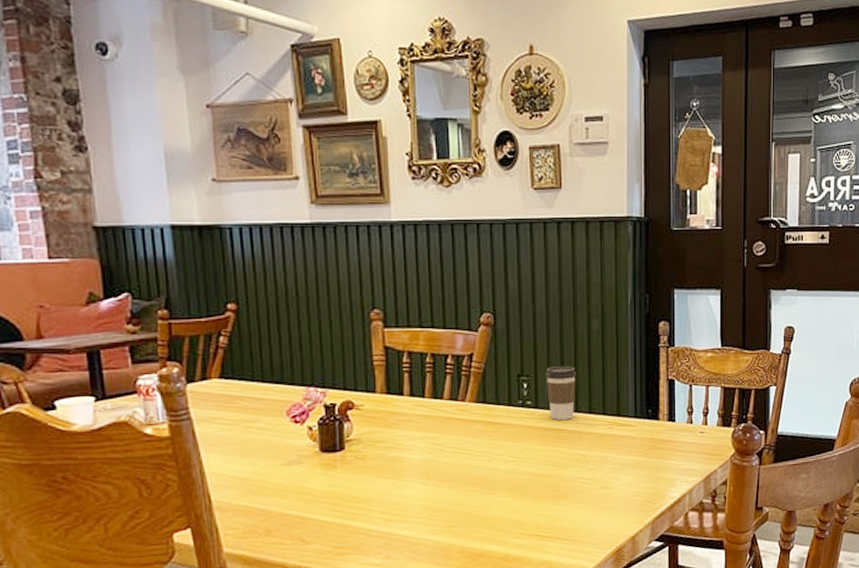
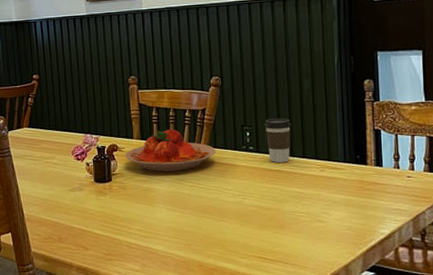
plate: none [364,381,486,435] -> present [125,130,216,171]

